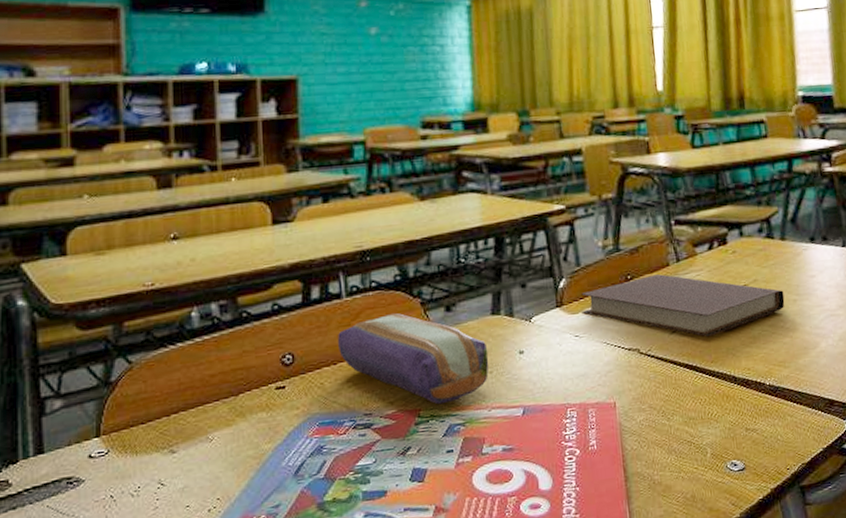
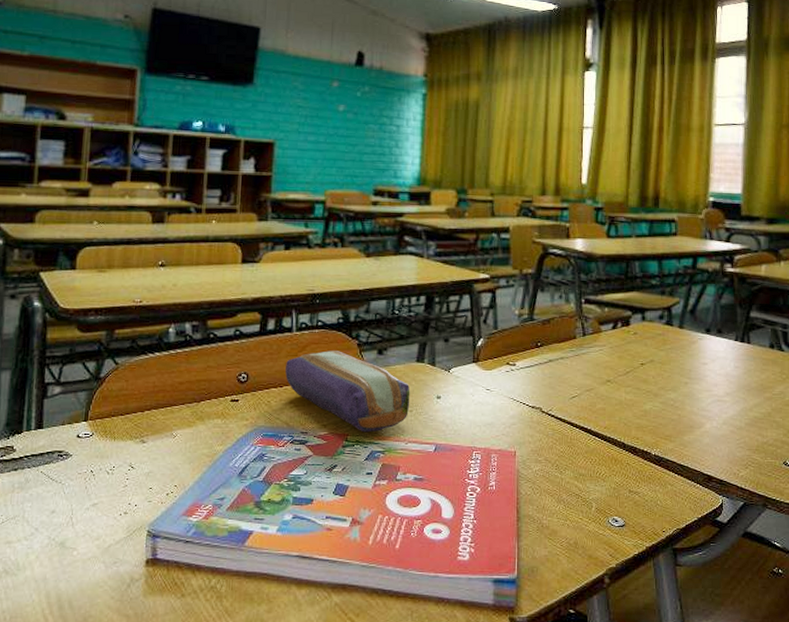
notebook: present [581,274,785,337] -> none [494,345,677,406]

